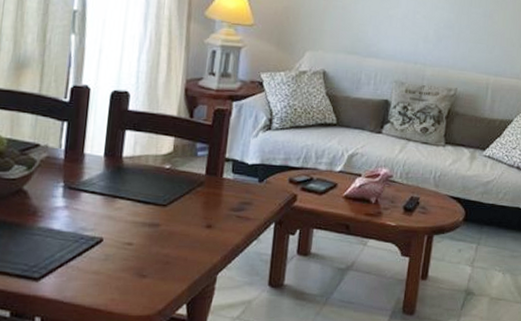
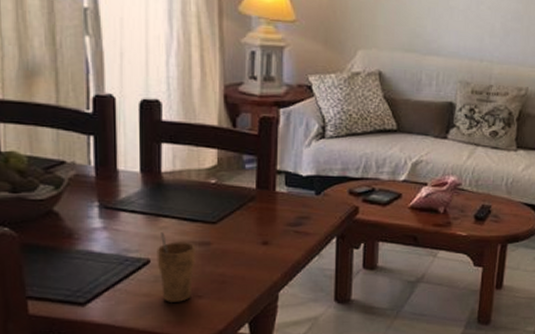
cup: none [109,213,146,281] -> present [157,232,196,302]

